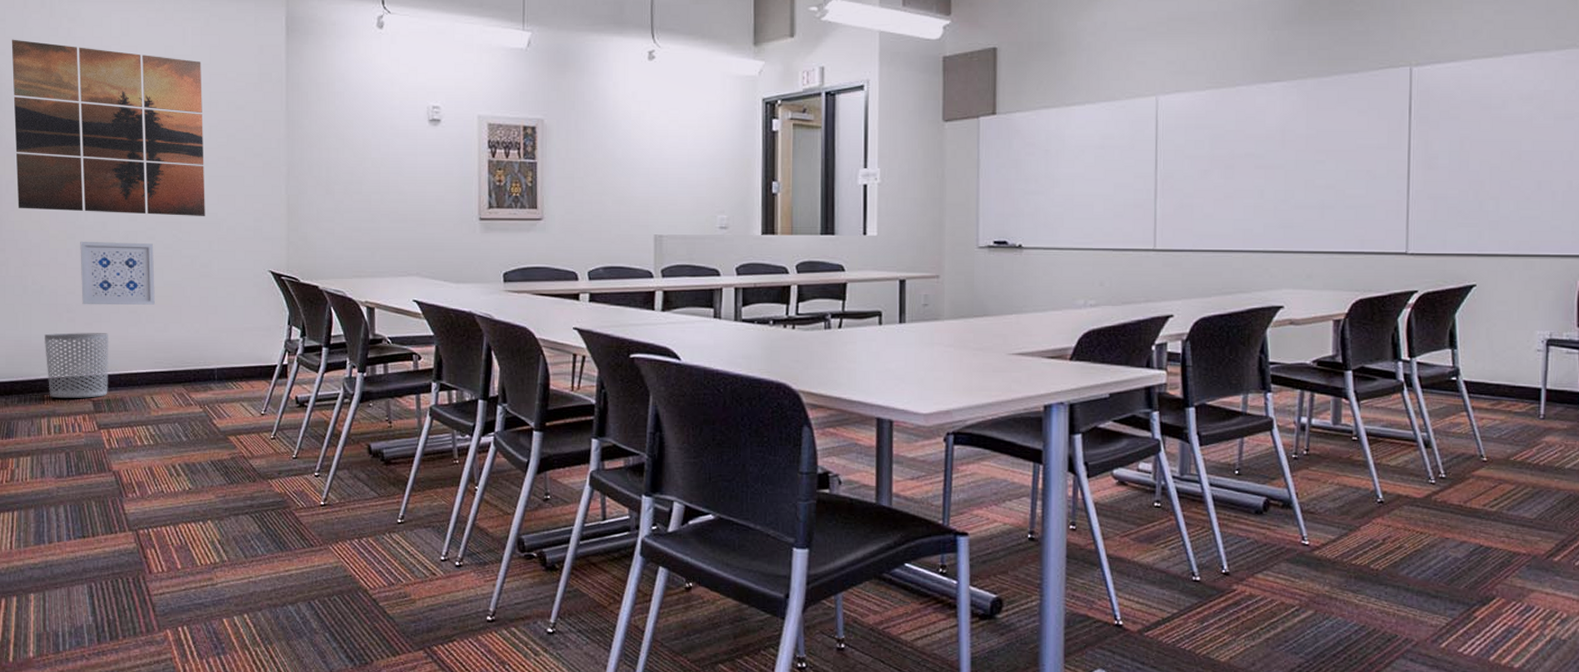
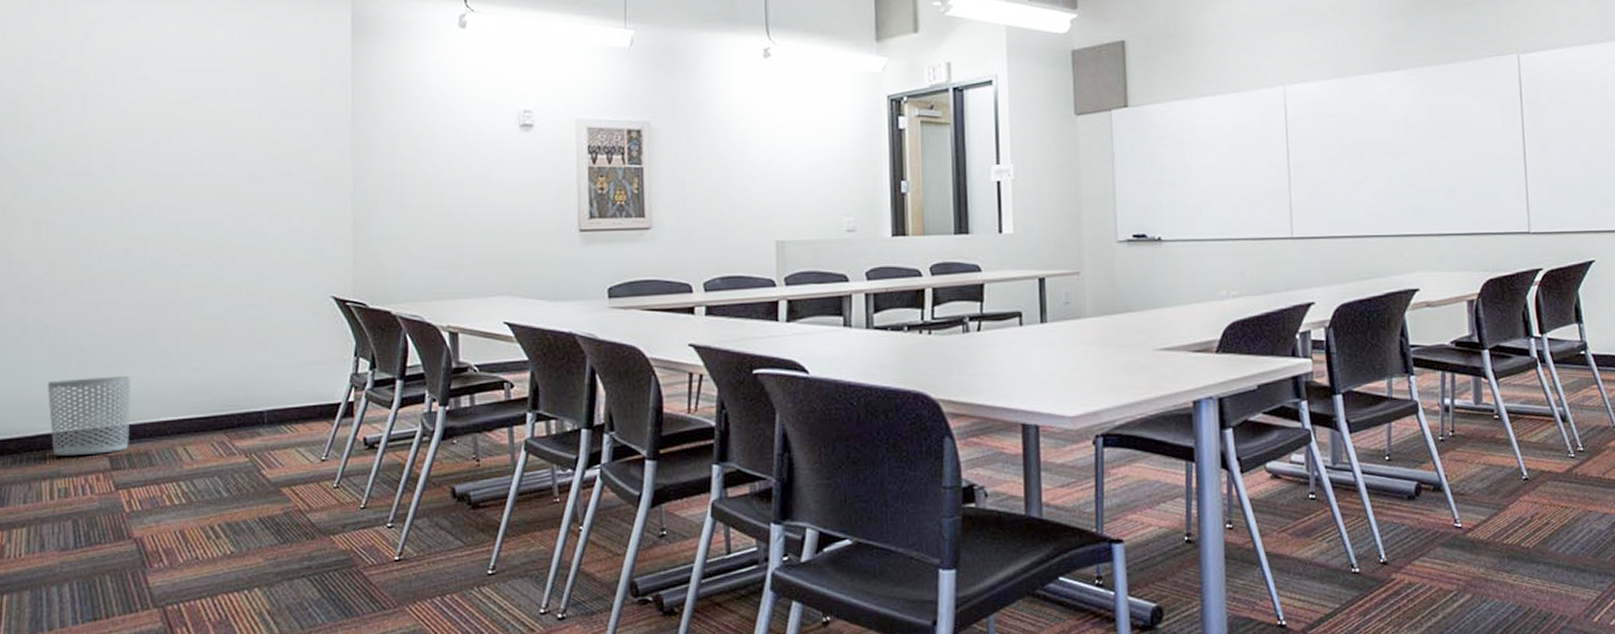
wall art: present [11,39,205,216] -> none [12,44,254,239]
wall art: present [80,241,155,305] -> none [95,270,190,345]

